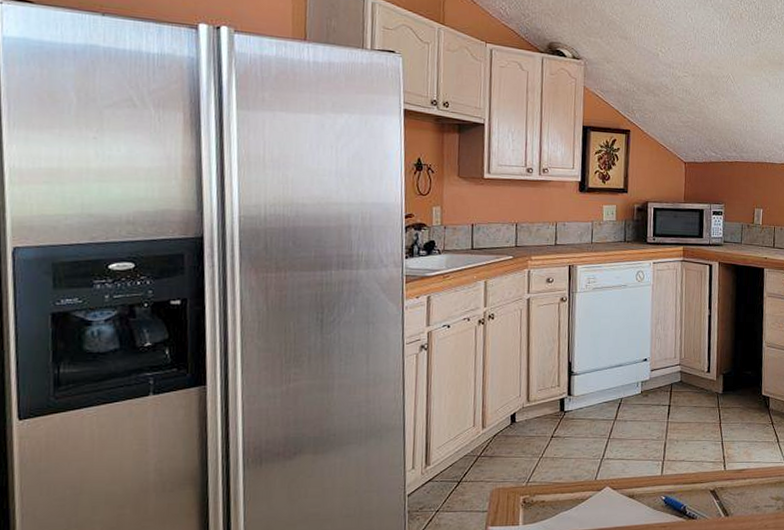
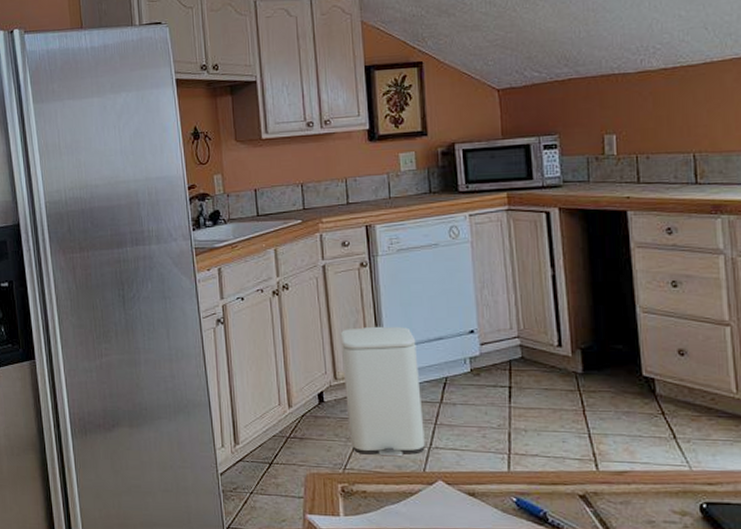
pedal bin: none [535,354,600,470] -> present [340,326,425,458]

